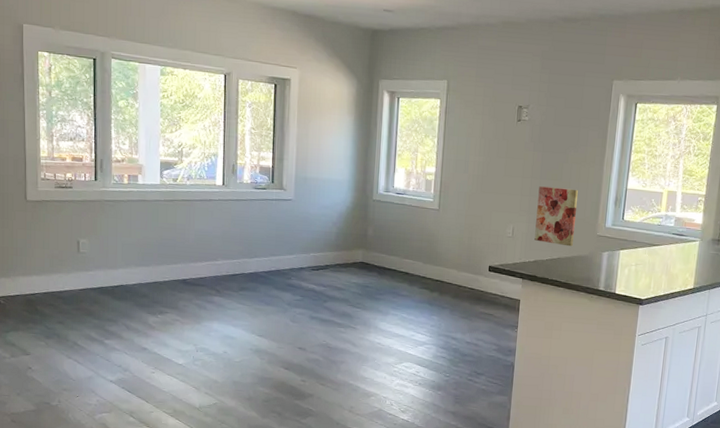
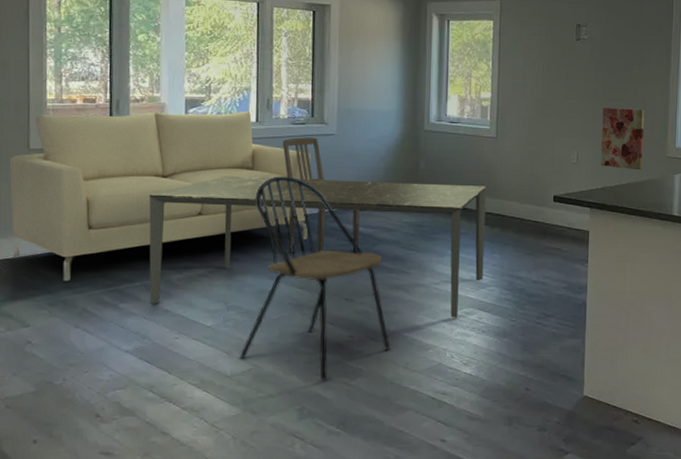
sofa: none [10,170,271,319] -> present [9,111,311,282]
dining table: none [129,233,428,371] -> present [149,176,486,318]
dining chair: none [207,235,337,417] -> present [240,176,390,380]
dining chair: none [245,201,313,307] -> present [282,137,360,254]

